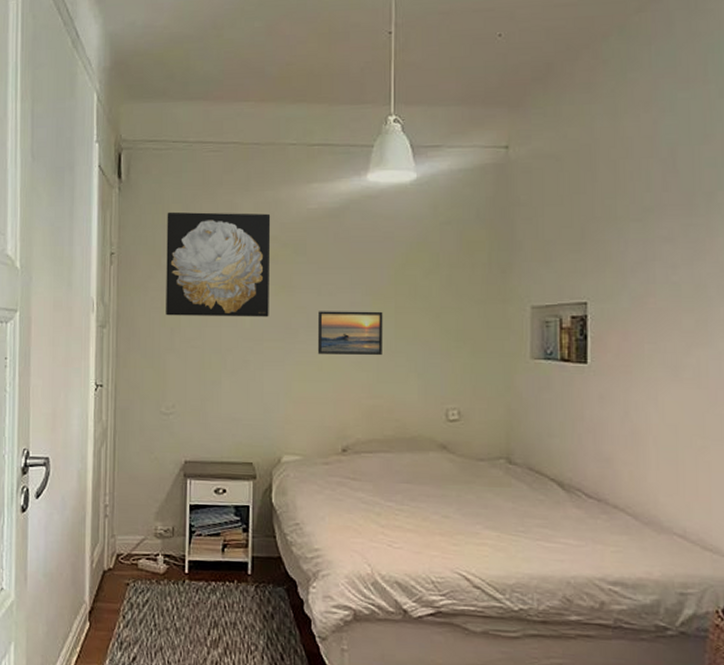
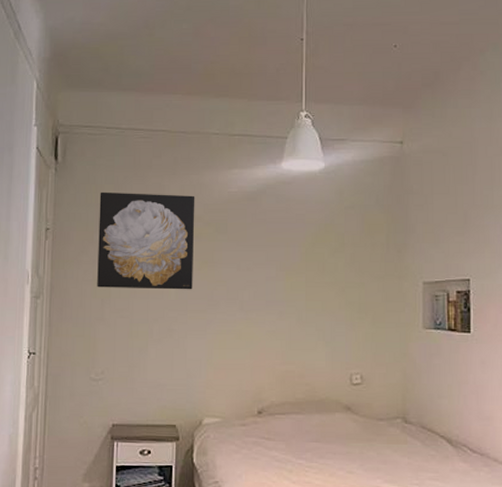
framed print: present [317,311,383,355] -> none [236,284,295,325]

